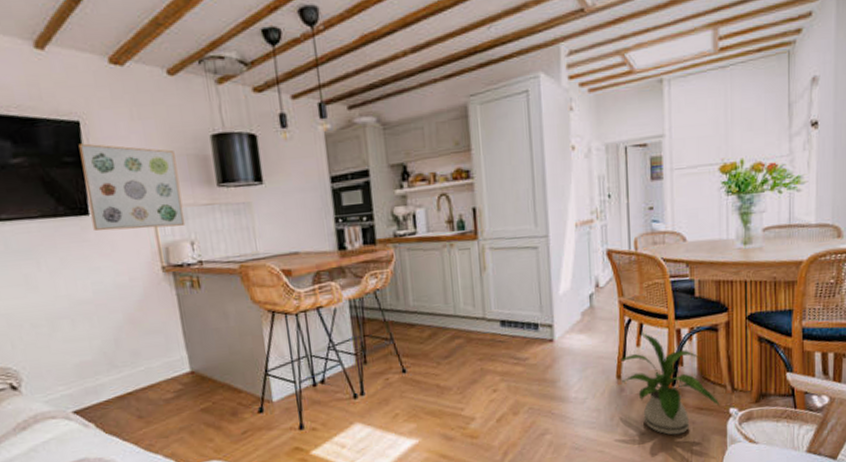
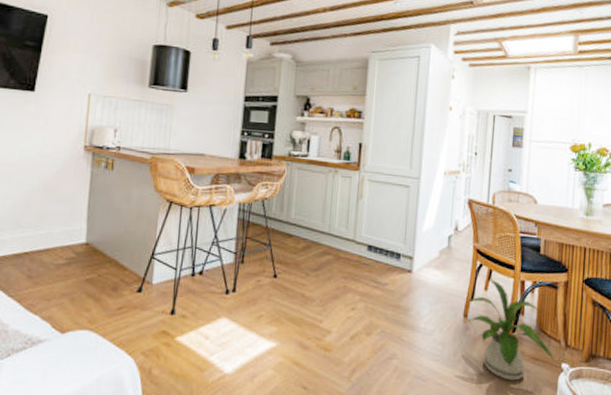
wall art: present [78,143,186,231] -> none [35,33,120,114]

